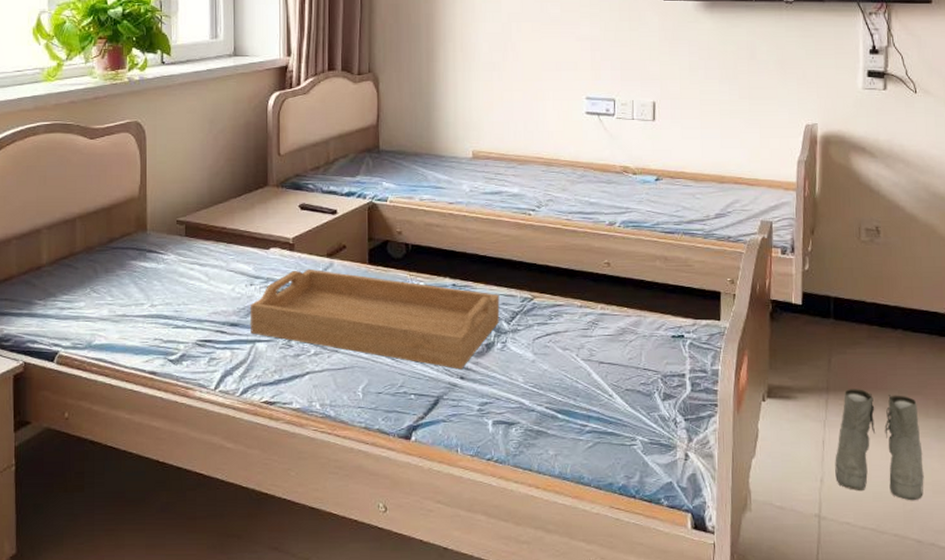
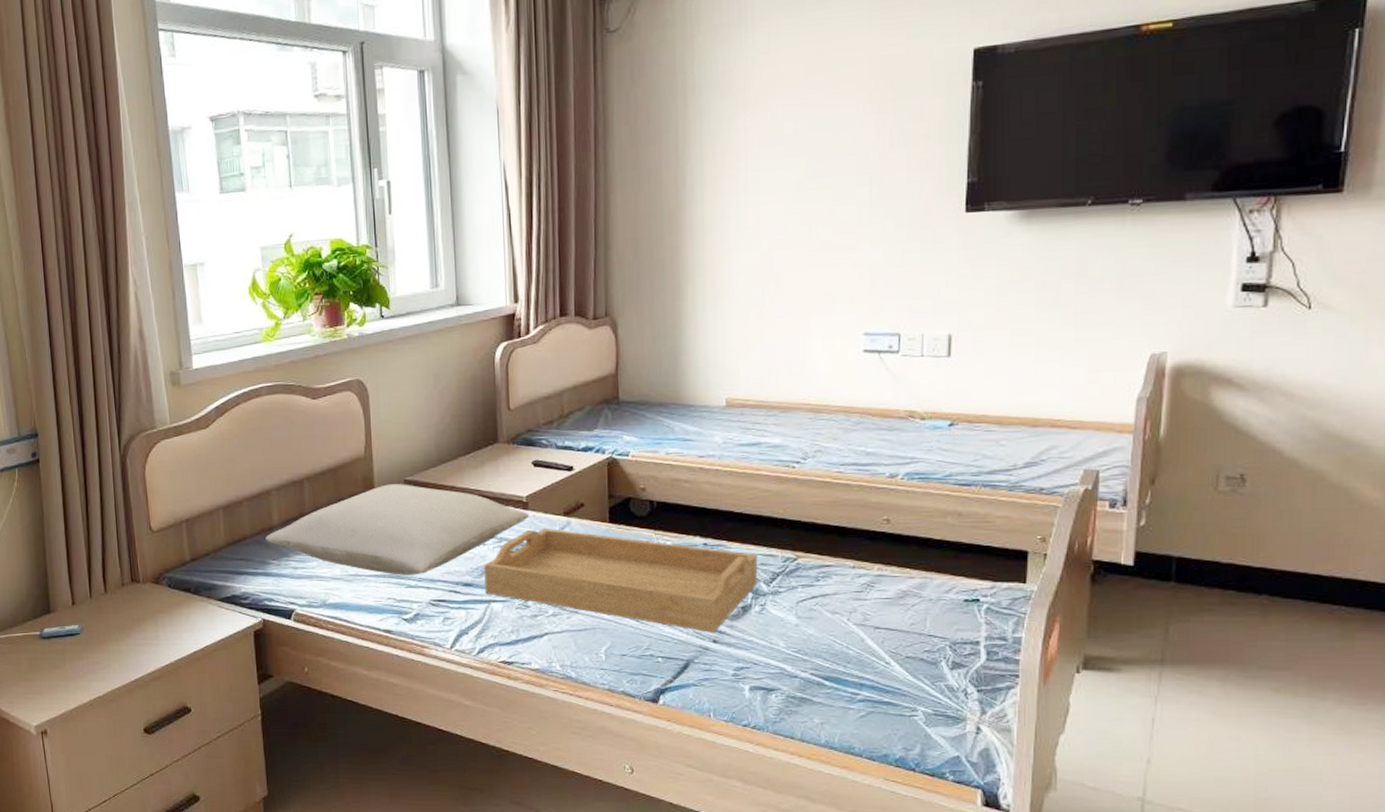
pillow: none [33,224,295,316] -> present [265,484,530,576]
boots: present [835,389,924,501] -> none [1167,662,1286,789]

